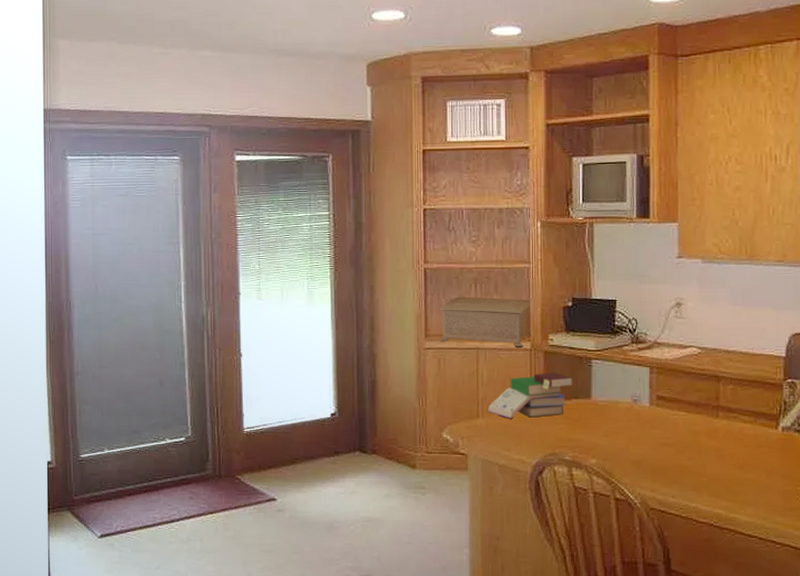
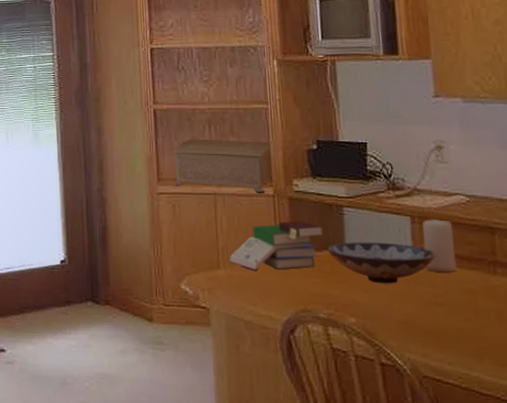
bowl: none [576,391,669,428] -> present [327,242,437,284]
candle: none [659,369,686,417] -> present [422,219,457,273]

